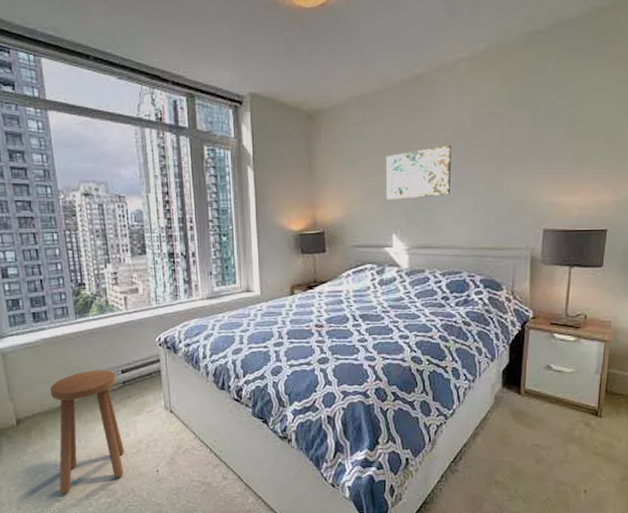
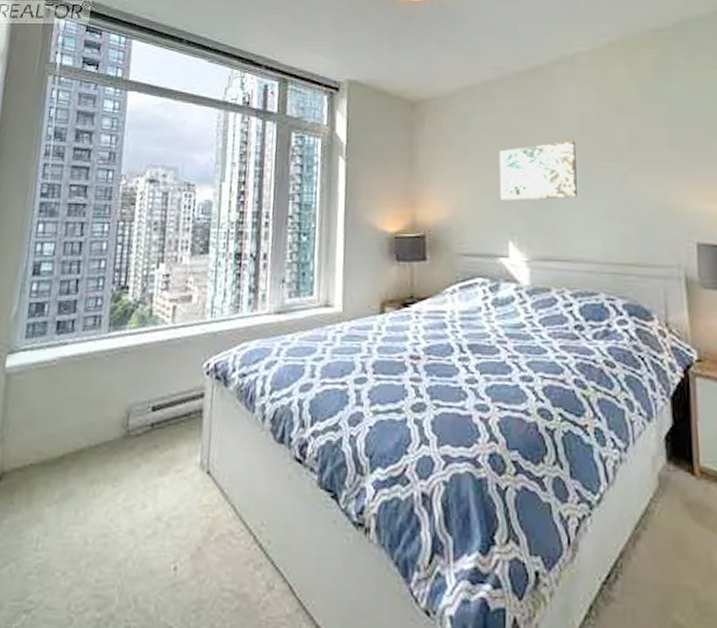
stool: present [50,370,124,494] -> none [31,404,143,600]

